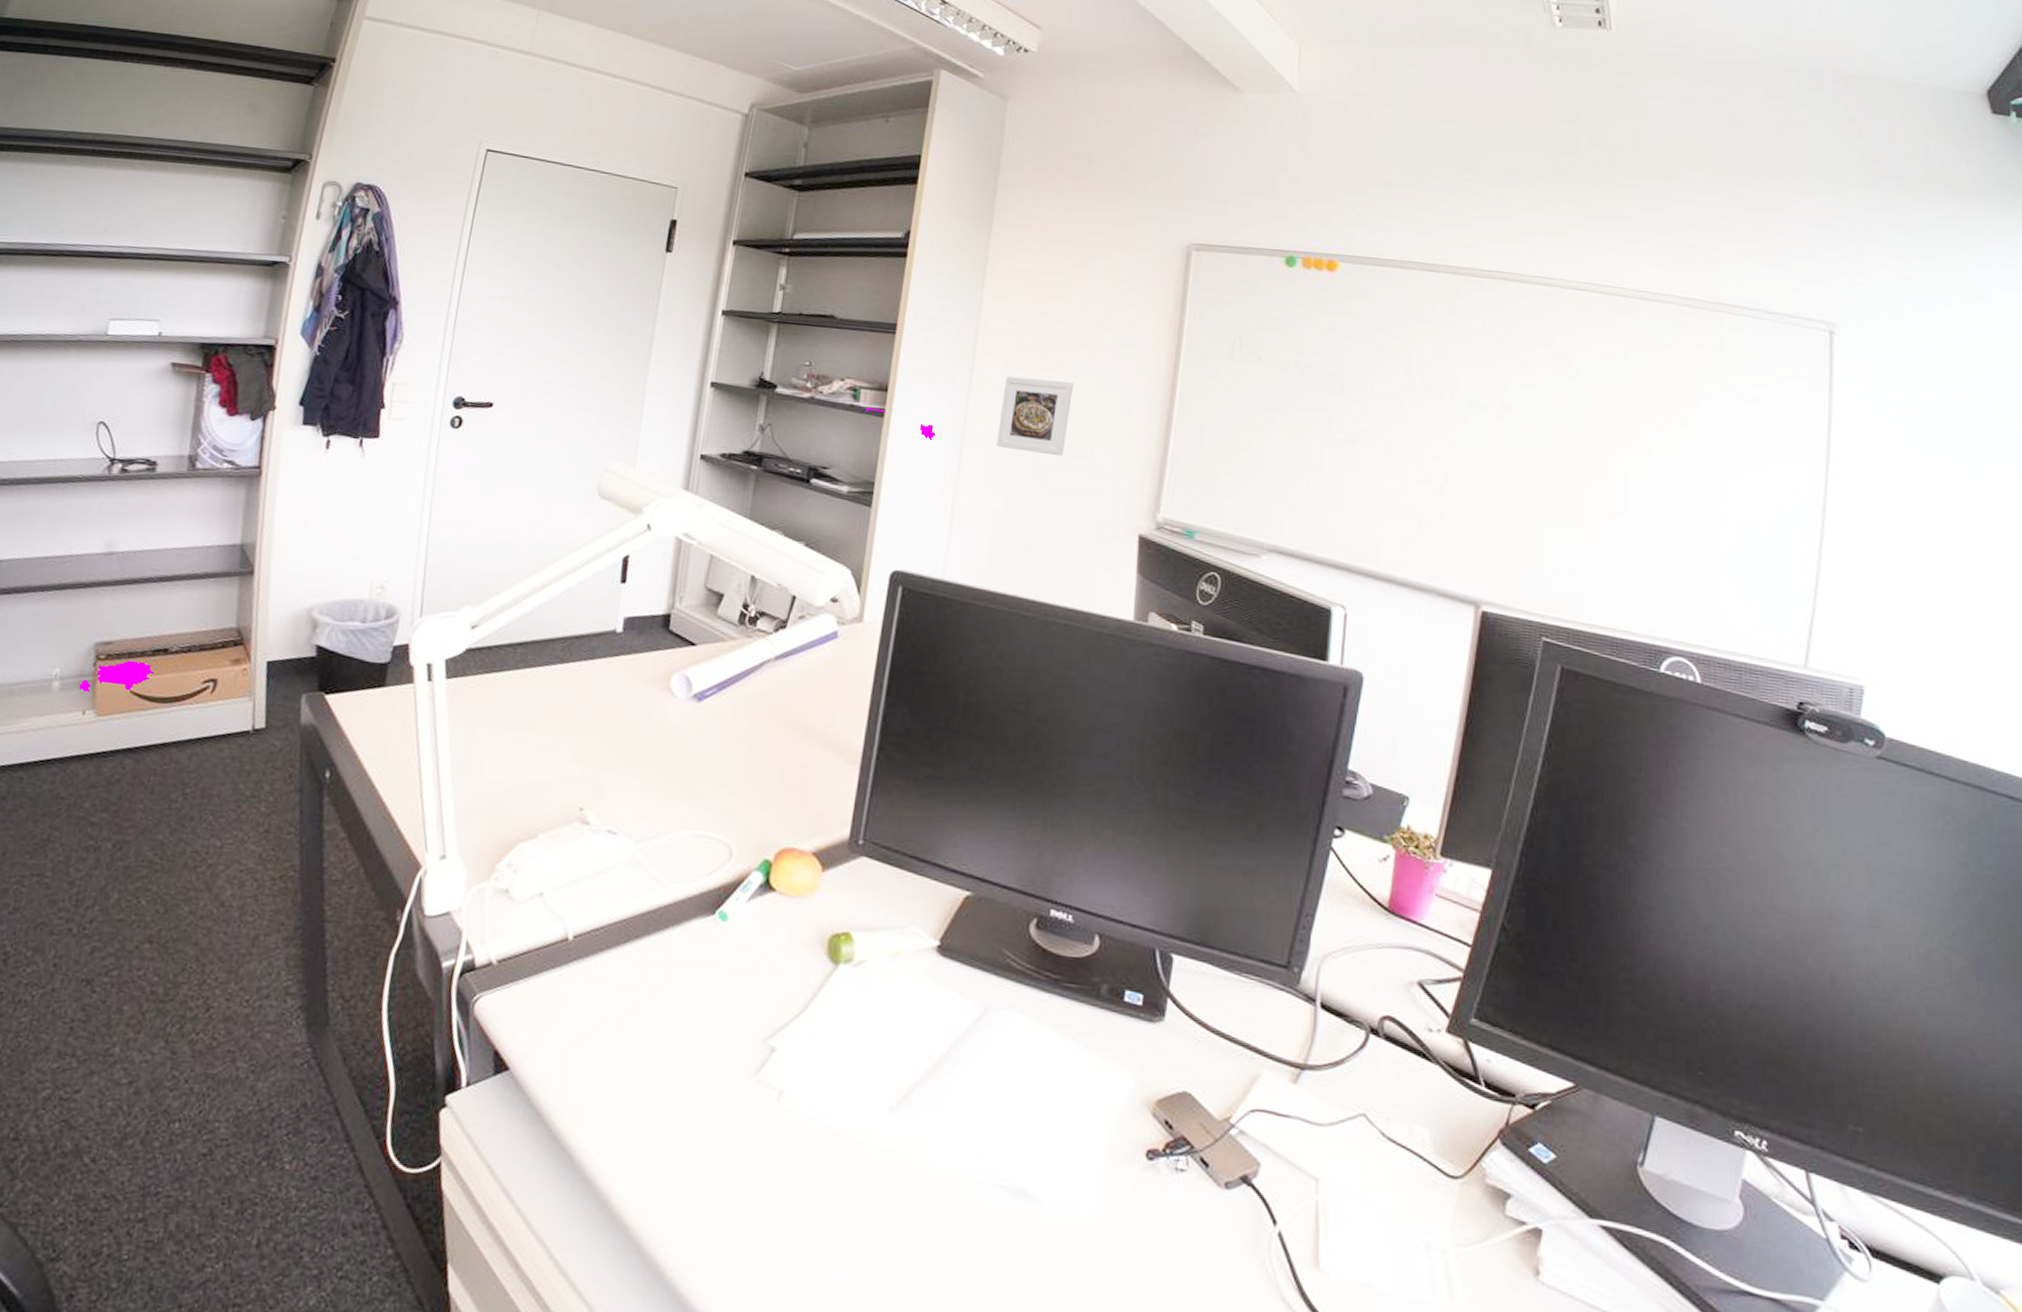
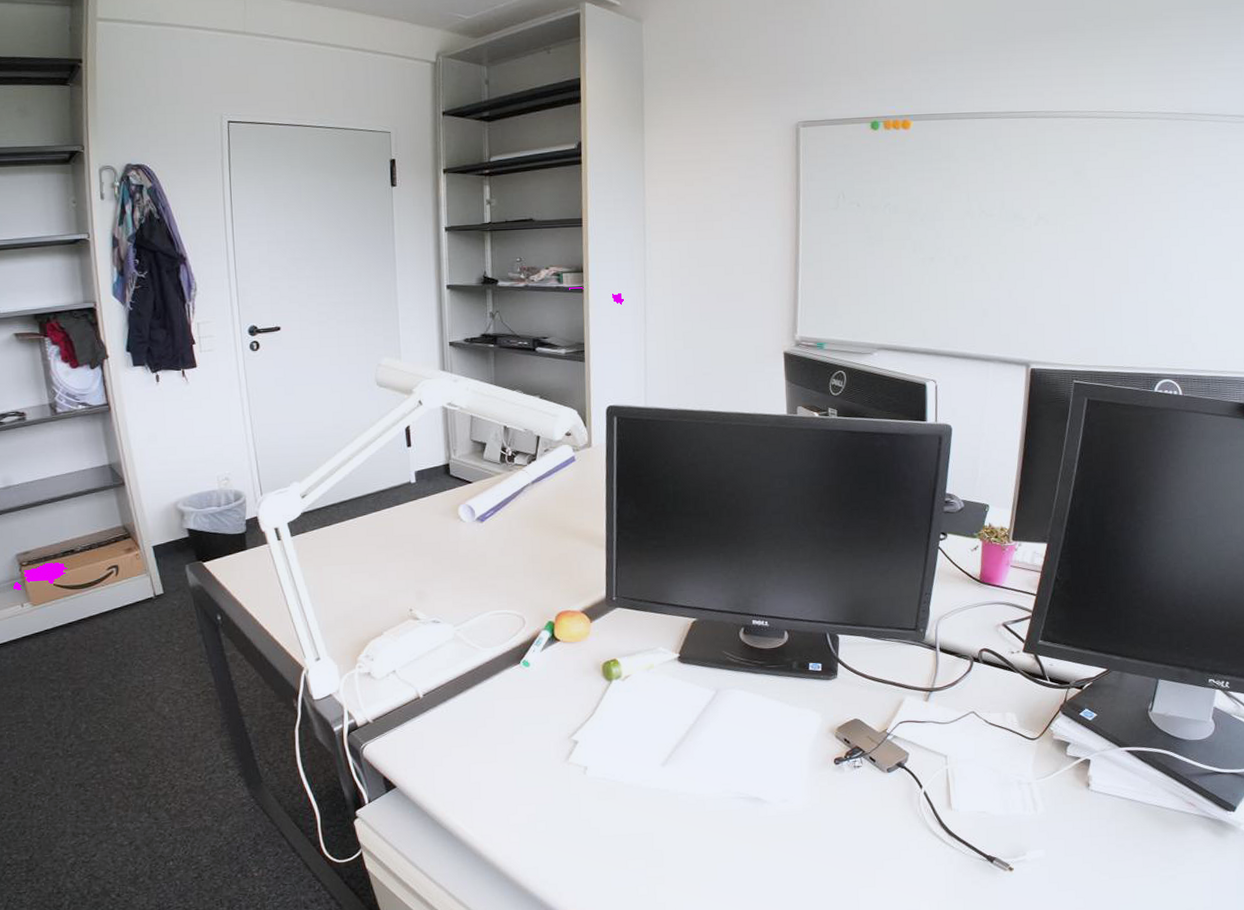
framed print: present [996,376,1073,457] -> none [670,245,723,303]

